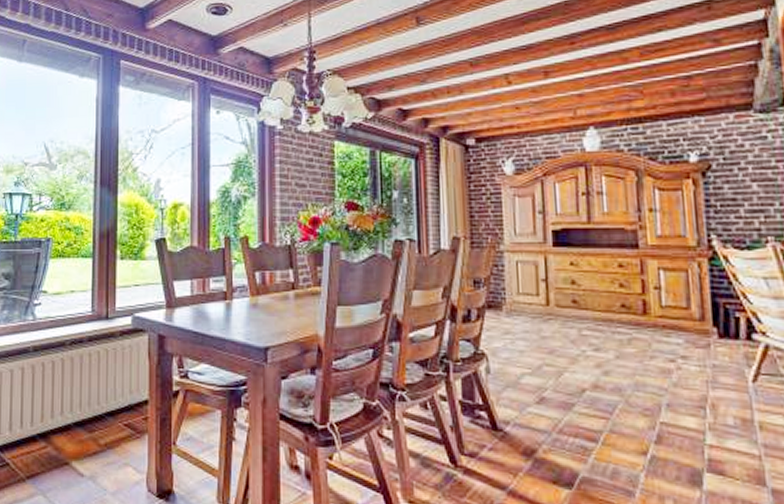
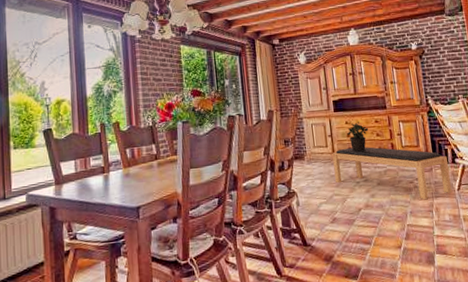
bench: none [545,300,742,388] -> present [332,147,452,199]
potted plant: none [571,264,607,305] -> present [347,122,369,151]

